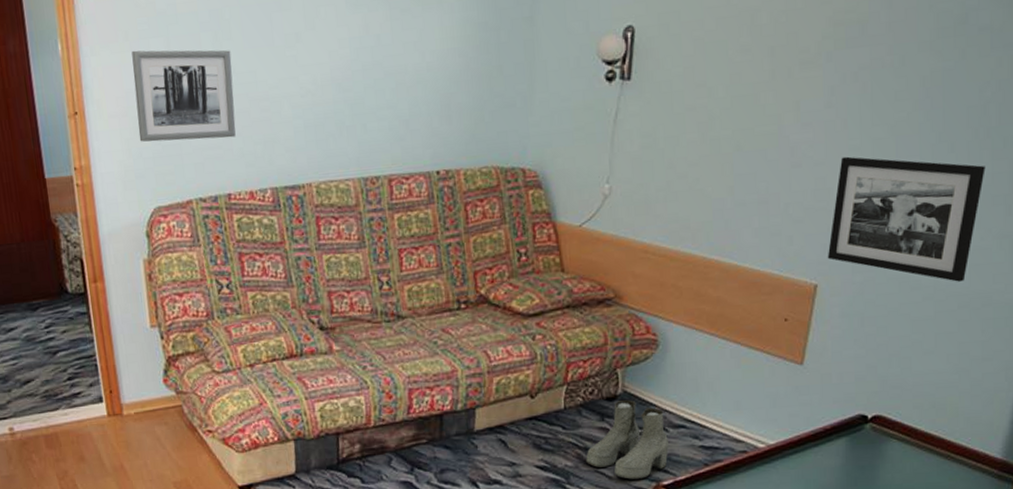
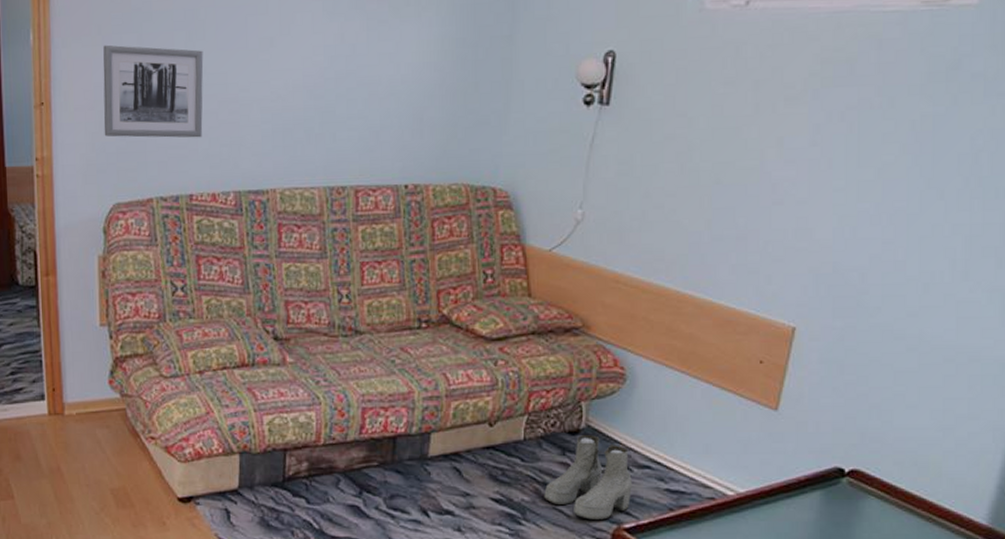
picture frame: present [827,156,986,282] -> none [806,197,976,334]

